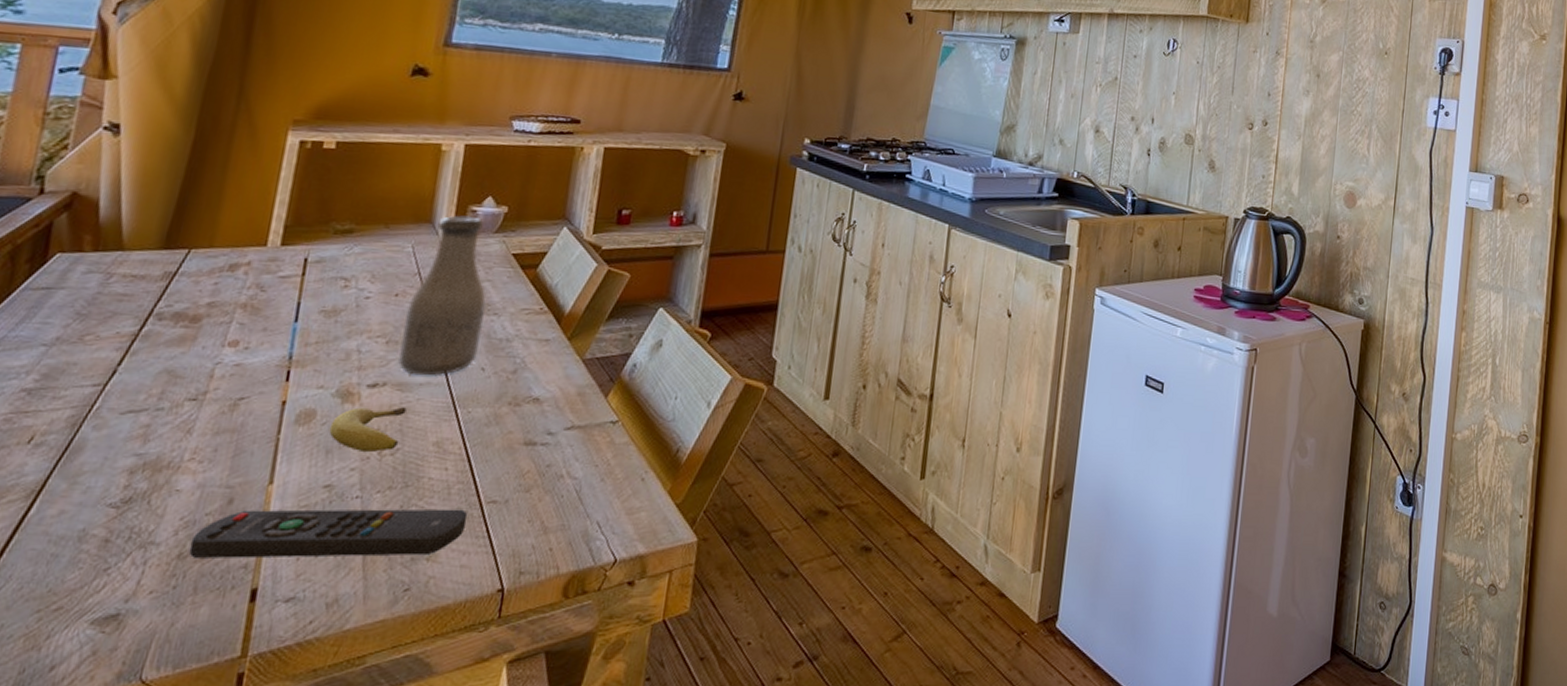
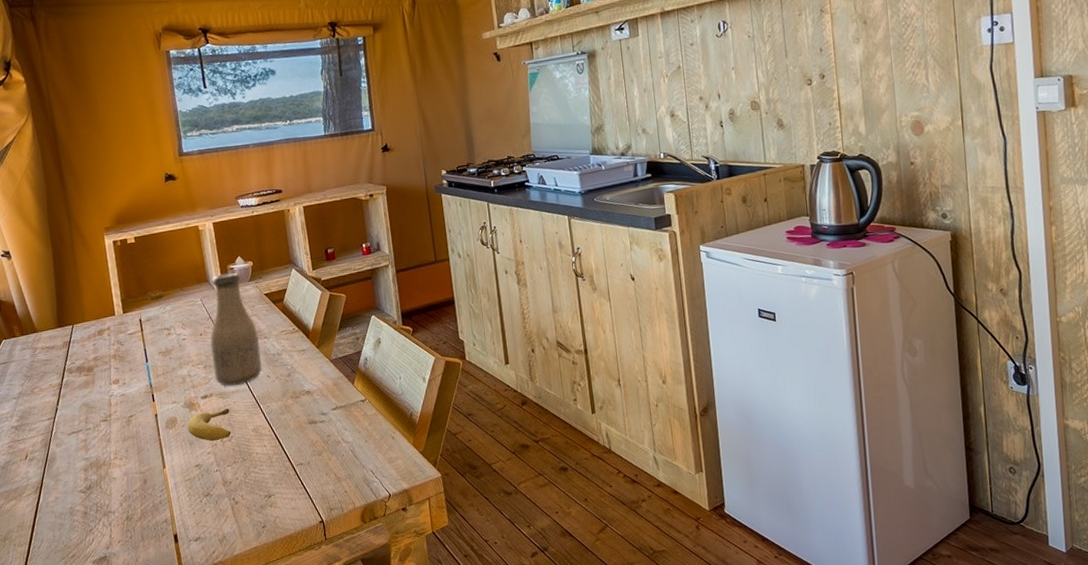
remote control: present [189,508,468,558] -> none [130,471,288,519]

